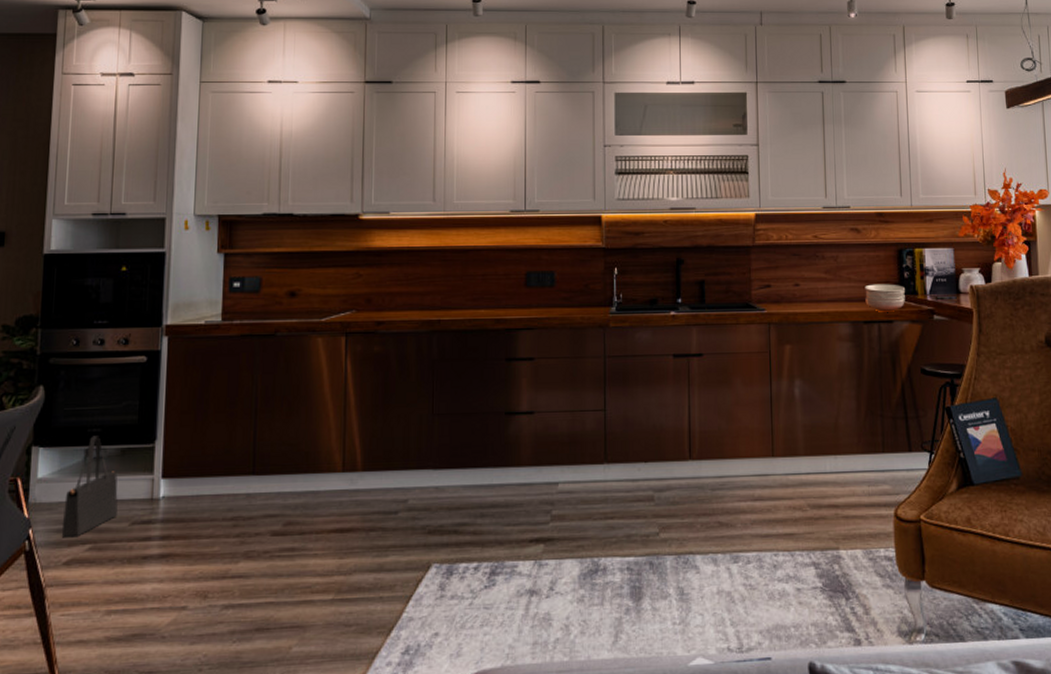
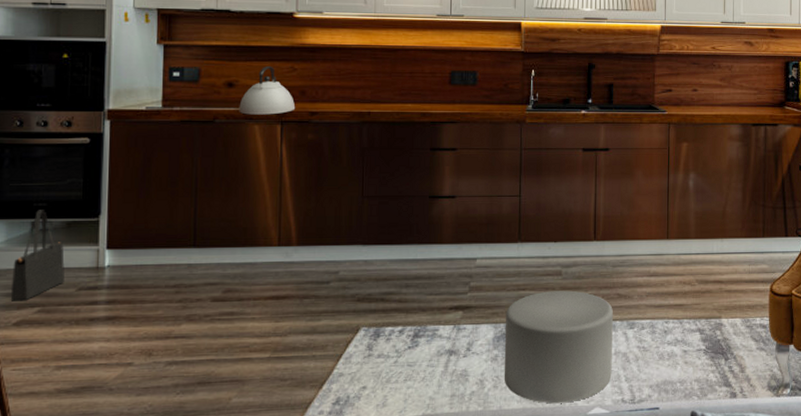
kettle: none [301,273,361,327] -> present [239,66,296,115]
pouf: none [591,518,715,653] -> present [504,290,613,404]
bowl: present [865,284,905,312] -> none [754,91,789,116]

